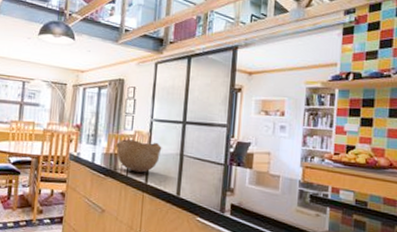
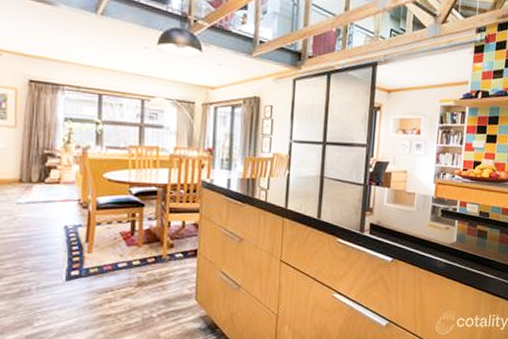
bowl: present [116,139,162,173] -> none [253,162,302,197]

